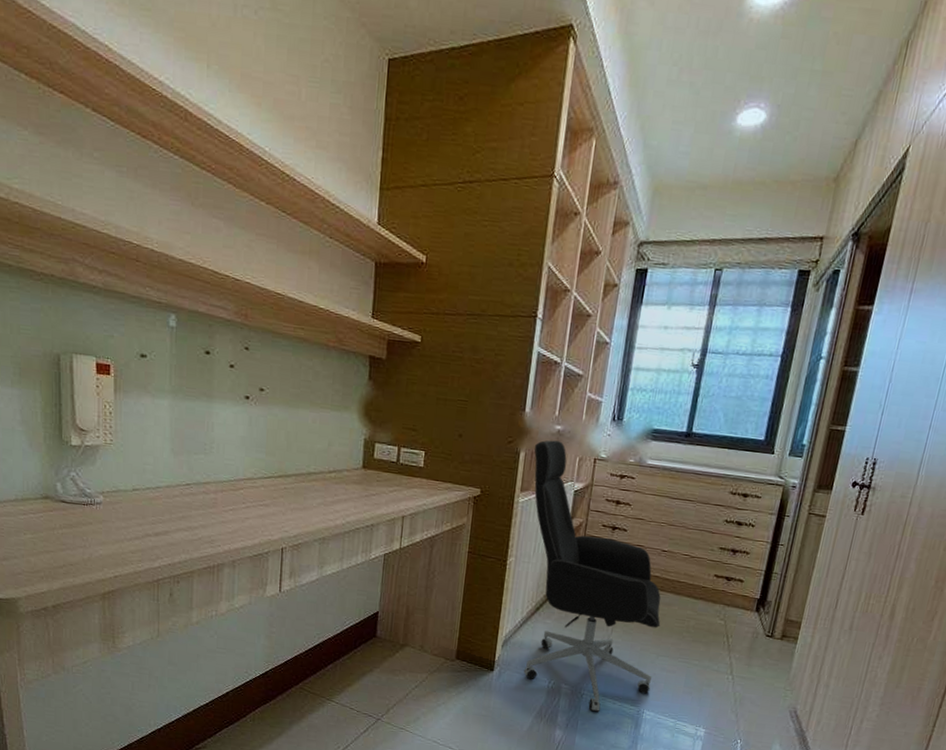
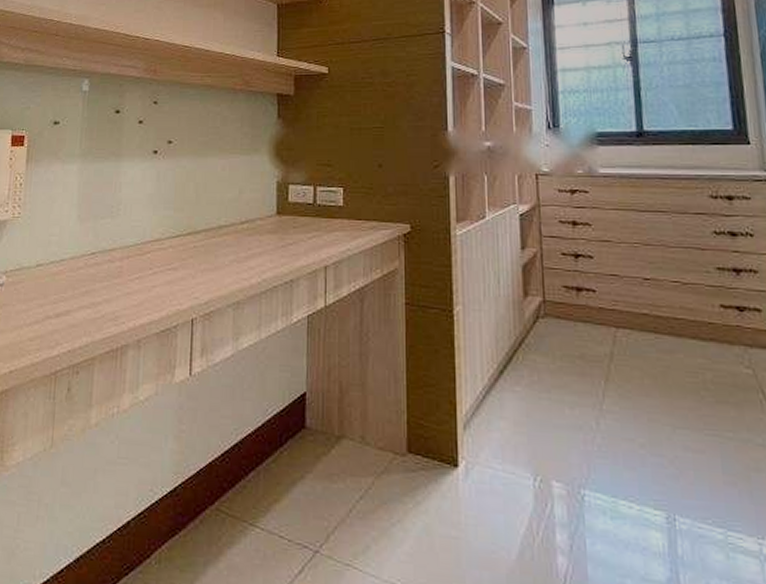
office chair: present [523,440,661,712] -> none [464,159,677,523]

